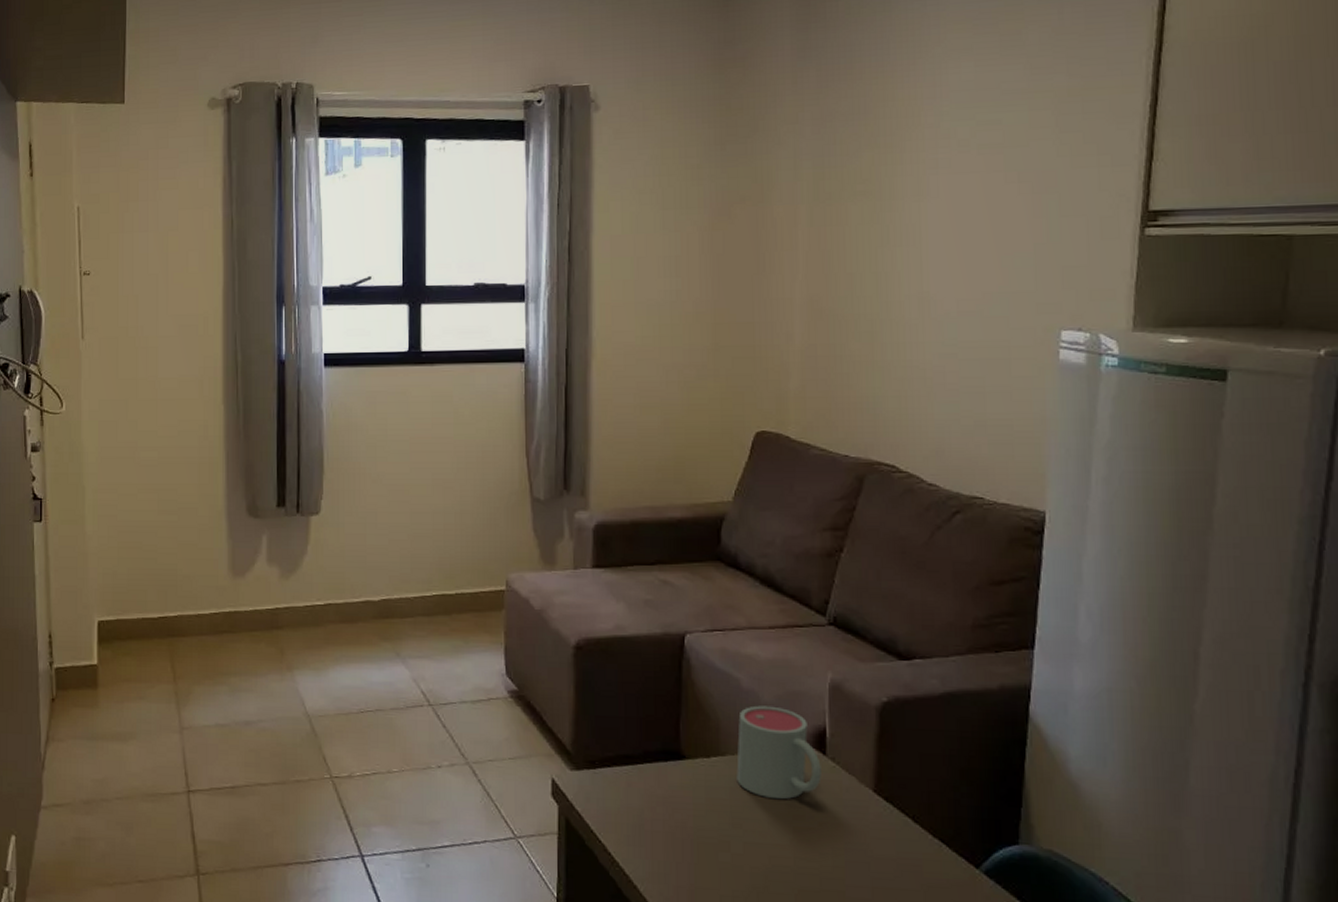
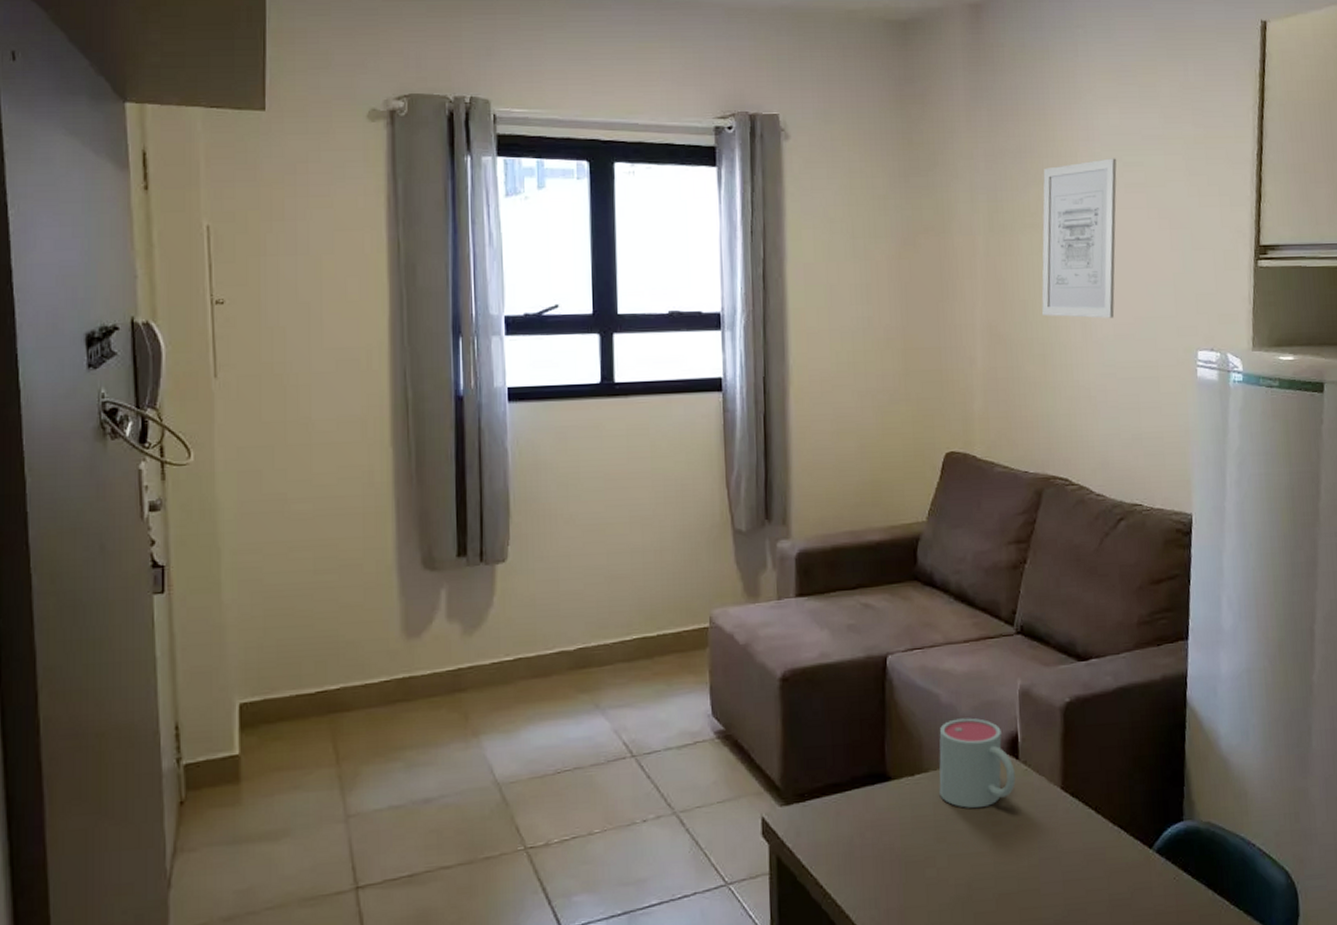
wall art: none [872,116,968,293] -> present [1041,158,1117,318]

